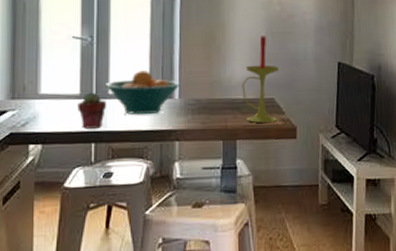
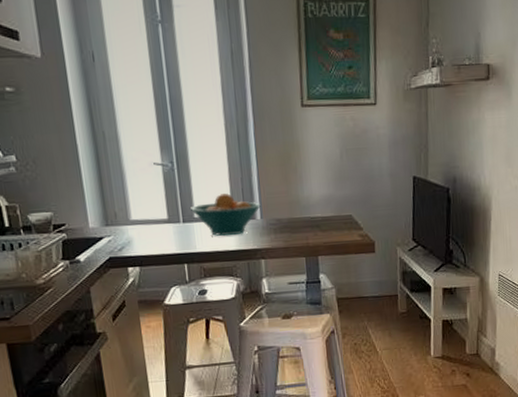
potted succulent: present [78,92,107,129] -> none [167,216,194,251]
candle: present [242,36,280,123] -> none [320,153,356,239]

